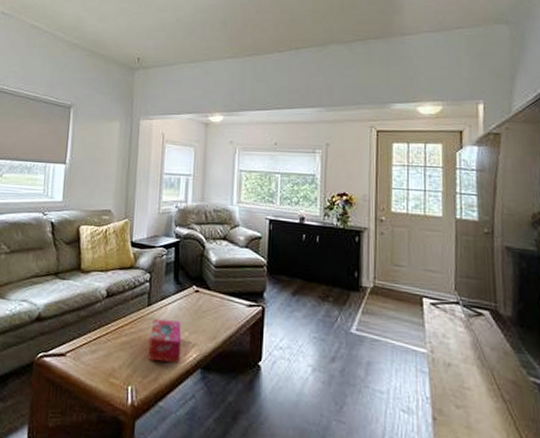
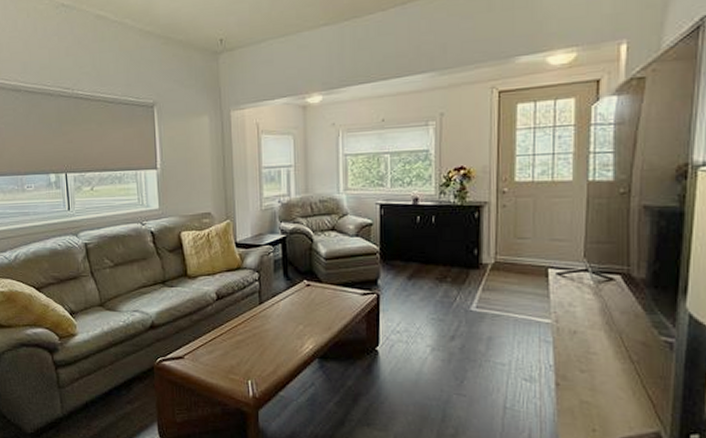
tissue box: present [148,319,182,363] -> none [264,316,297,355]

